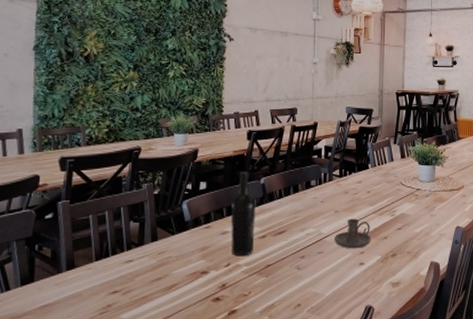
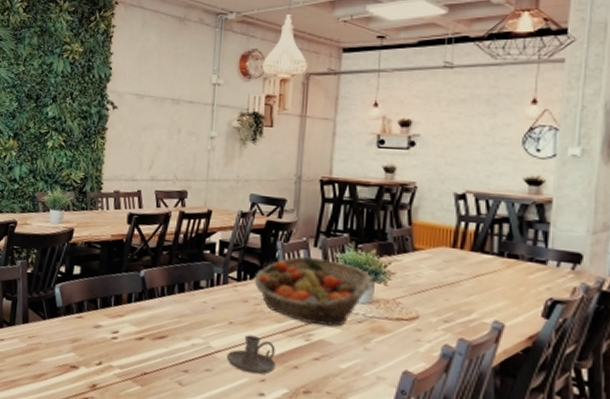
wine bottle: present [230,171,256,257] -> none [104,259,134,358]
fruit basket: none [352,151,434,203] -> present [254,256,373,326]

